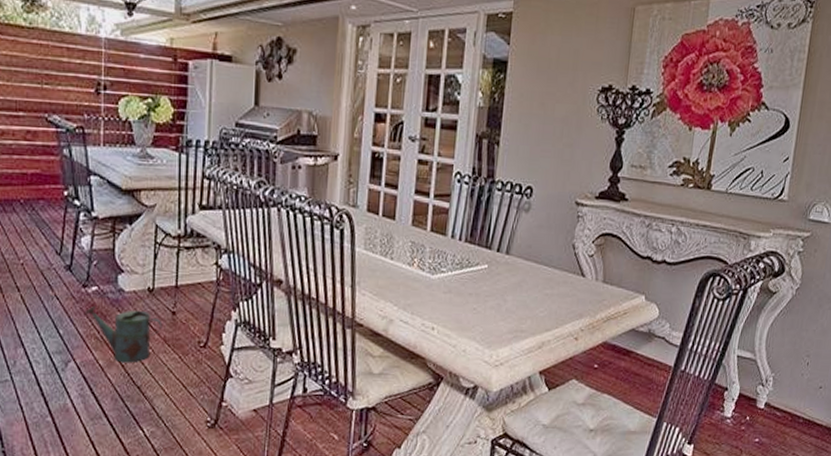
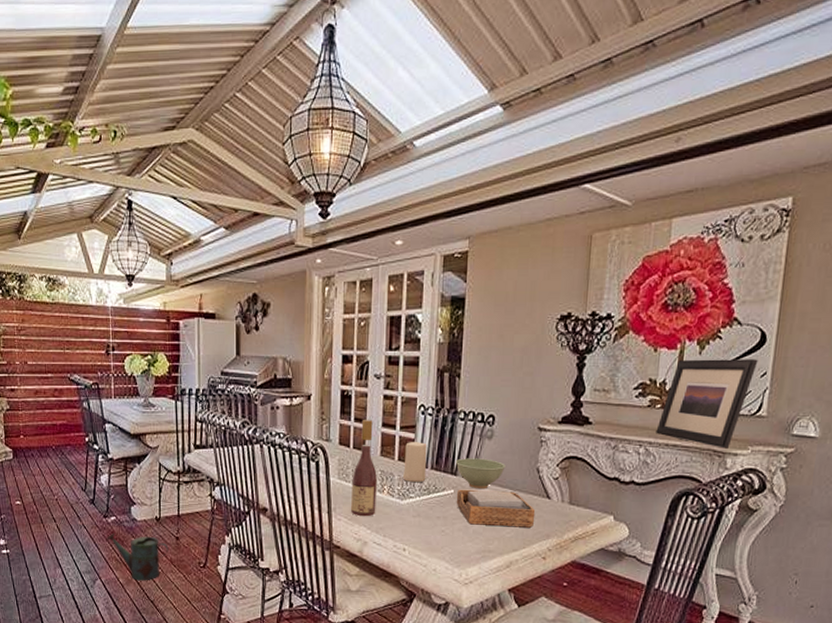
wine bottle: none [377,184,408,292] -> present [351,419,378,517]
candle: none [435,211,462,256] -> present [403,442,427,483]
napkin holder: none [489,264,570,307] -> present [456,489,536,528]
bowl: none [490,231,542,265] -> present [455,458,506,489]
picture frame: none [688,141,782,231] -> present [656,359,758,449]

